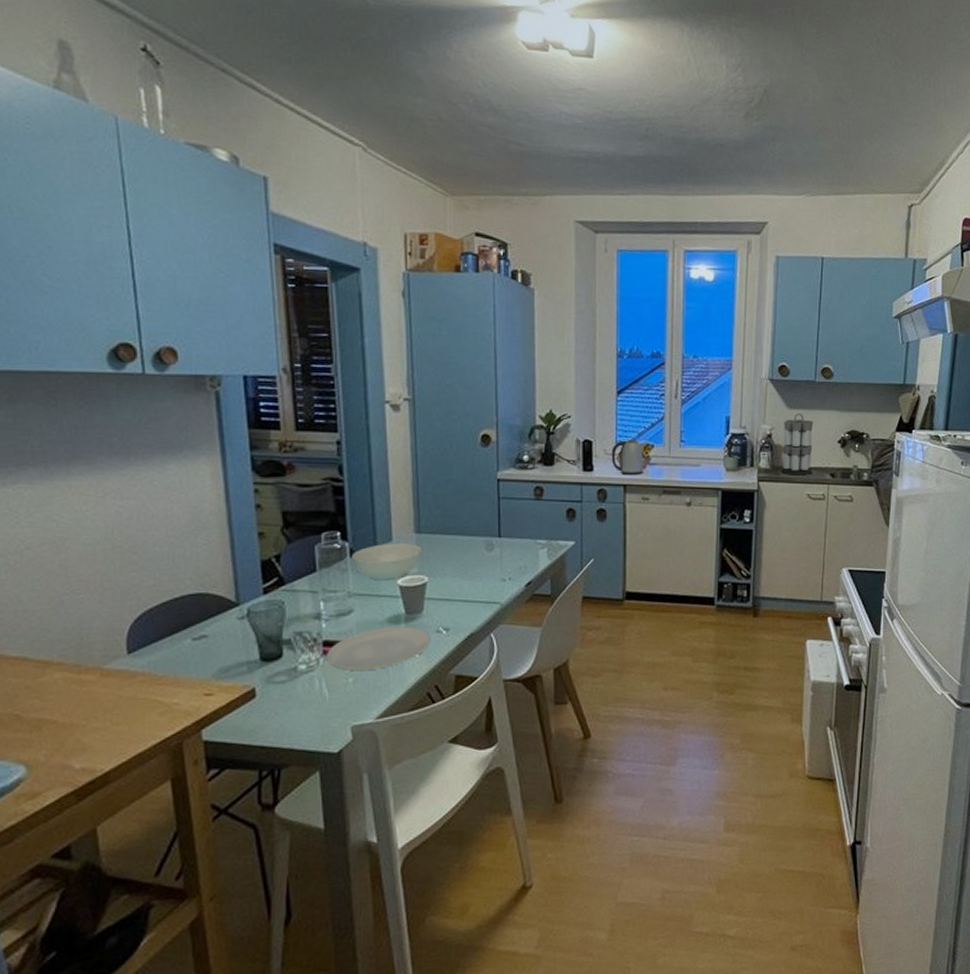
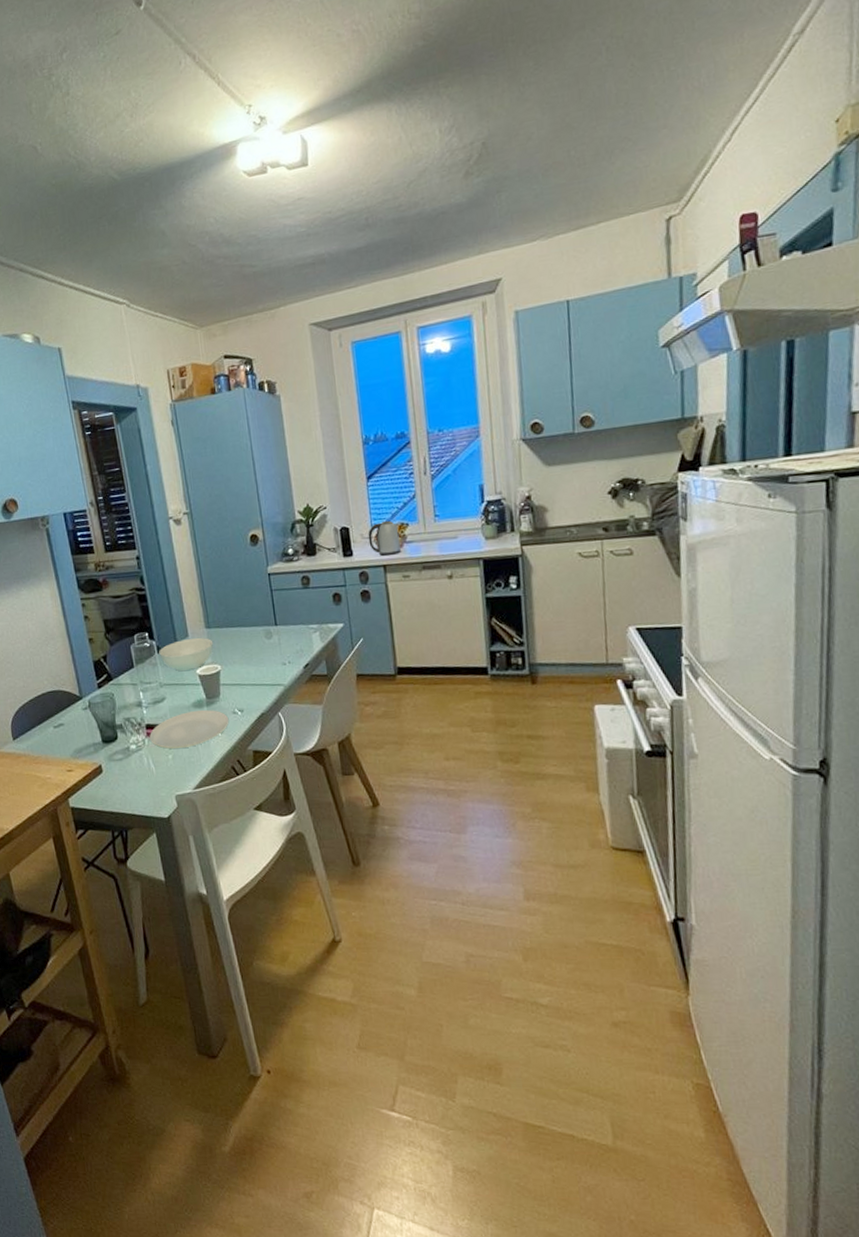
spice rack: present [781,413,814,475] -> none [543,469,582,536]

